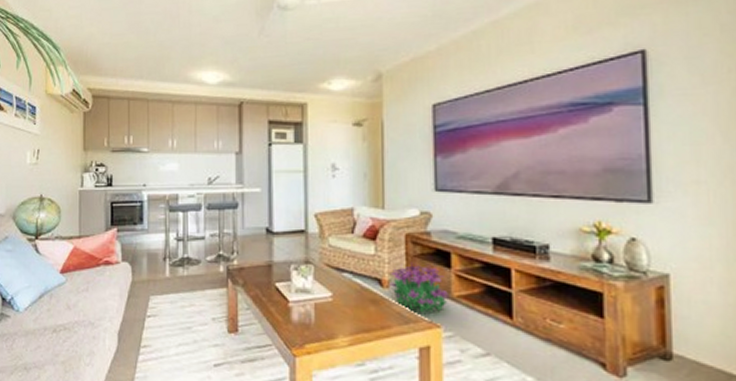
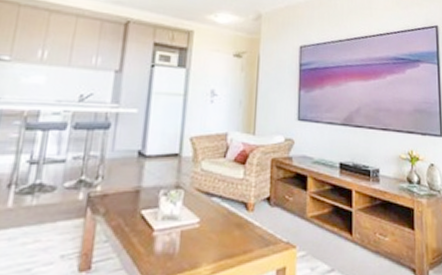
decorative plant: present [389,263,448,313] -> none [254,187,303,235]

